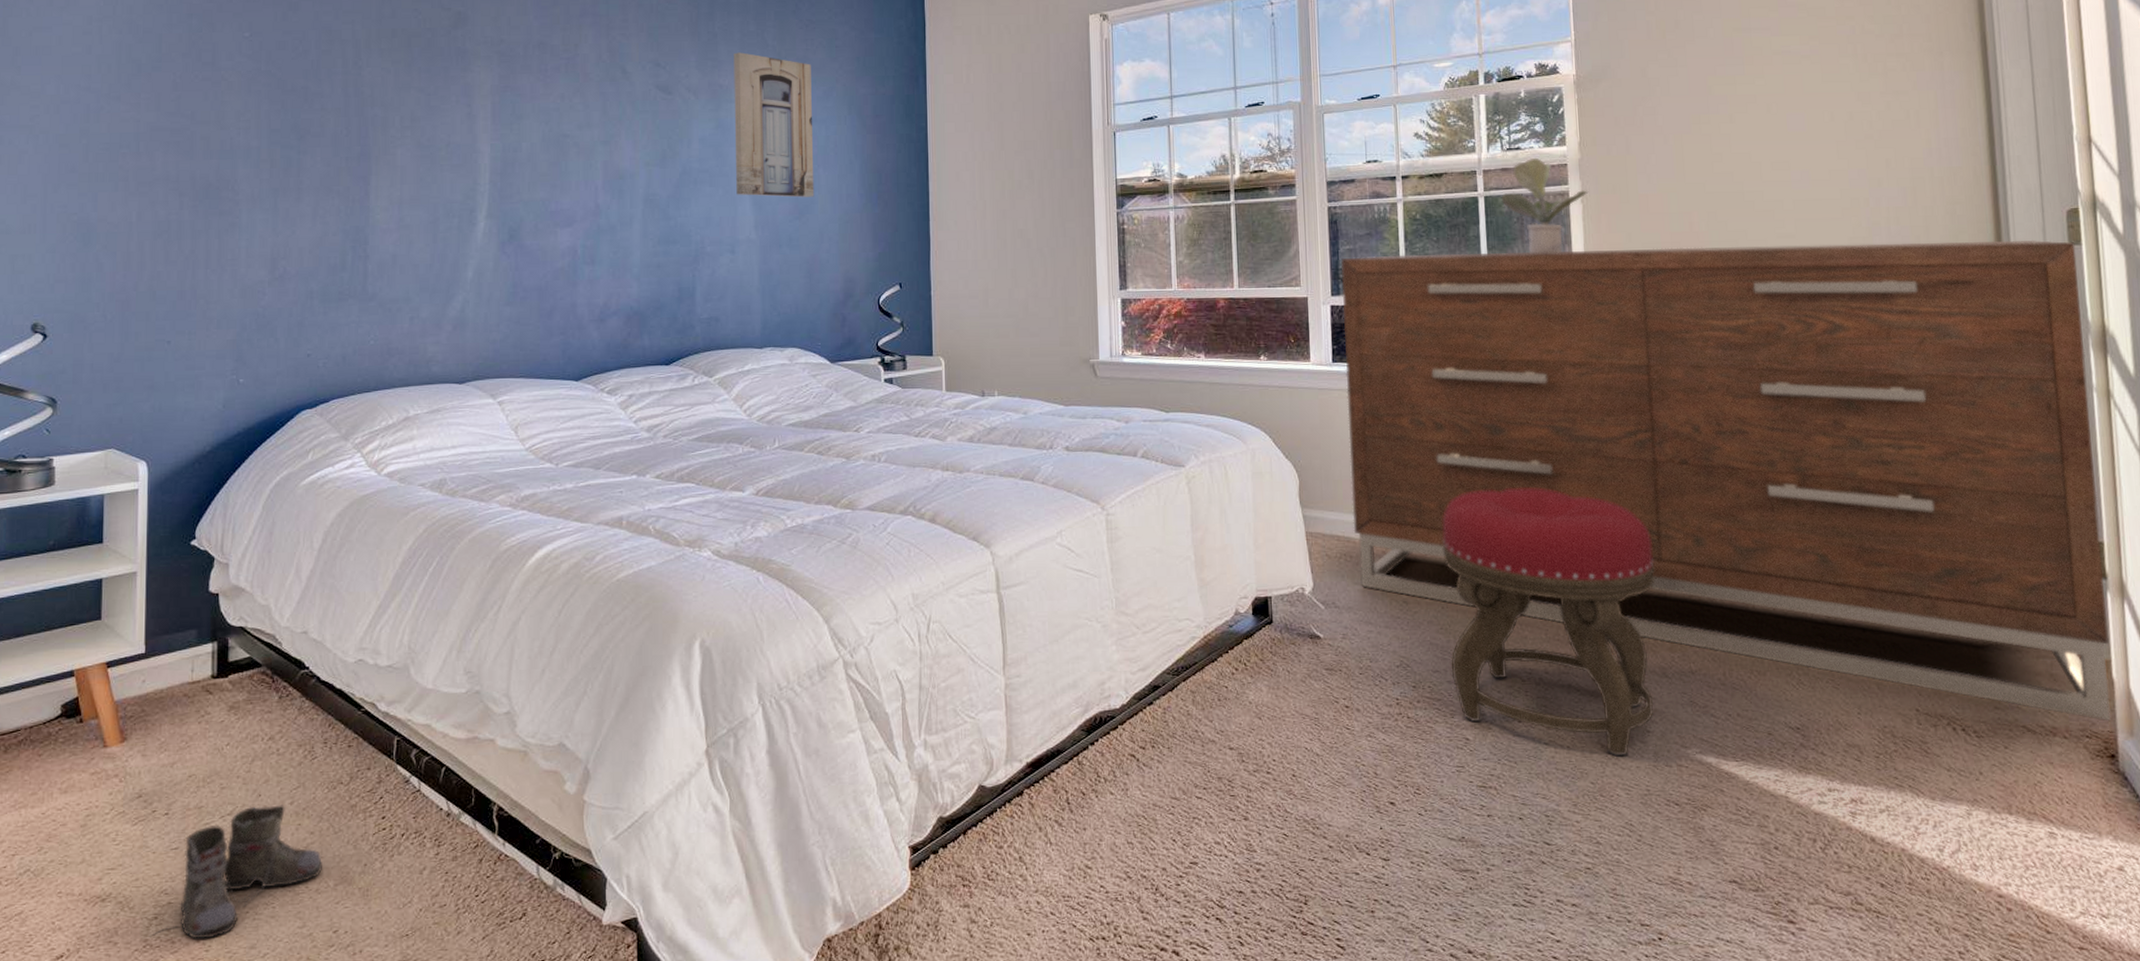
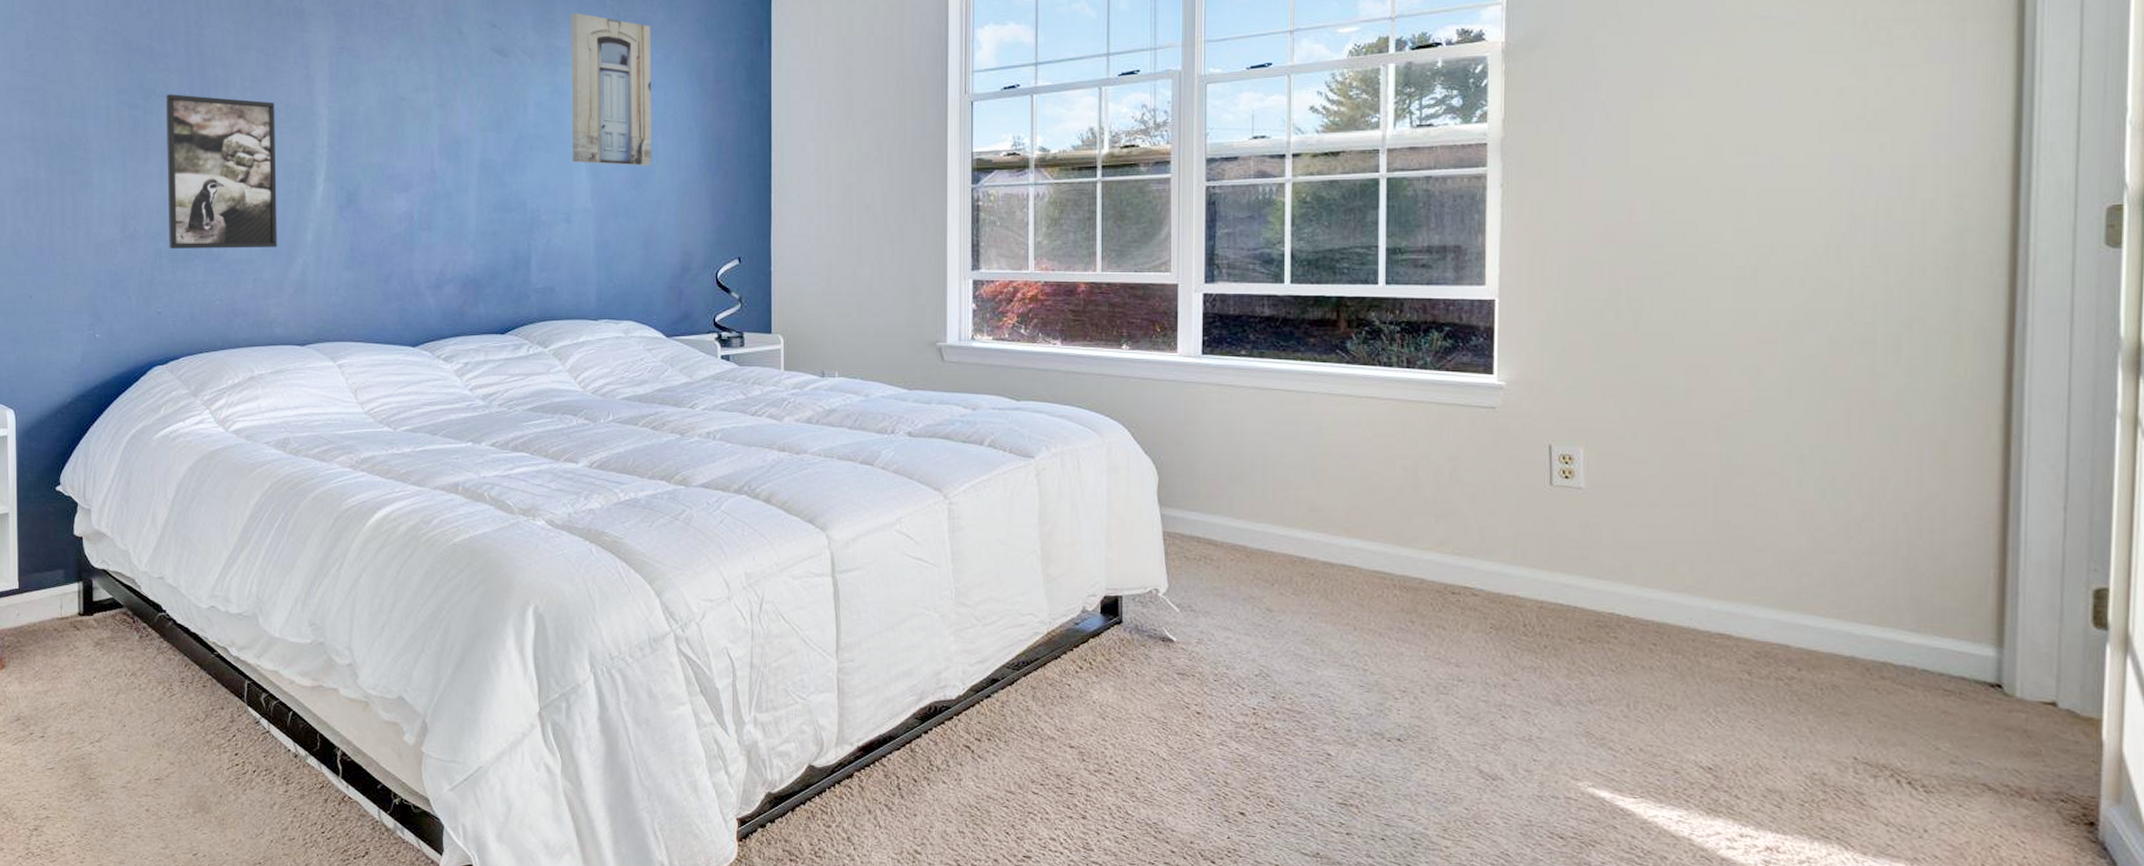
boots: present [150,805,322,940] -> none [32,735,182,852]
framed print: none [321,134,436,289] -> present [166,94,277,249]
dresser: present [1340,239,2112,722] -> none [1215,240,2114,786]
stool: present [1442,488,1655,757] -> none [1314,496,1556,784]
potted plant: present [1501,158,1589,255] -> none [1406,137,1511,244]

